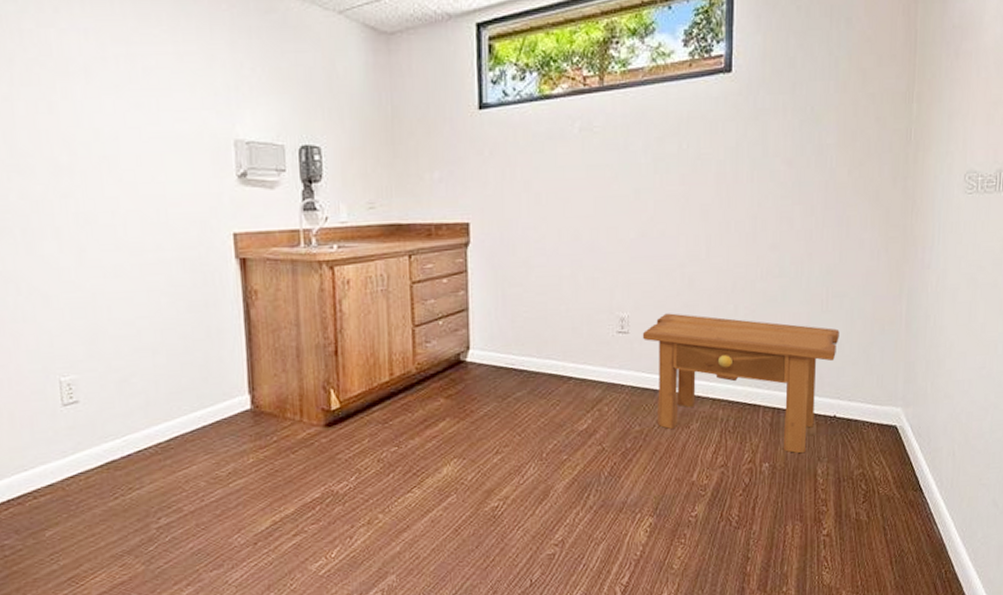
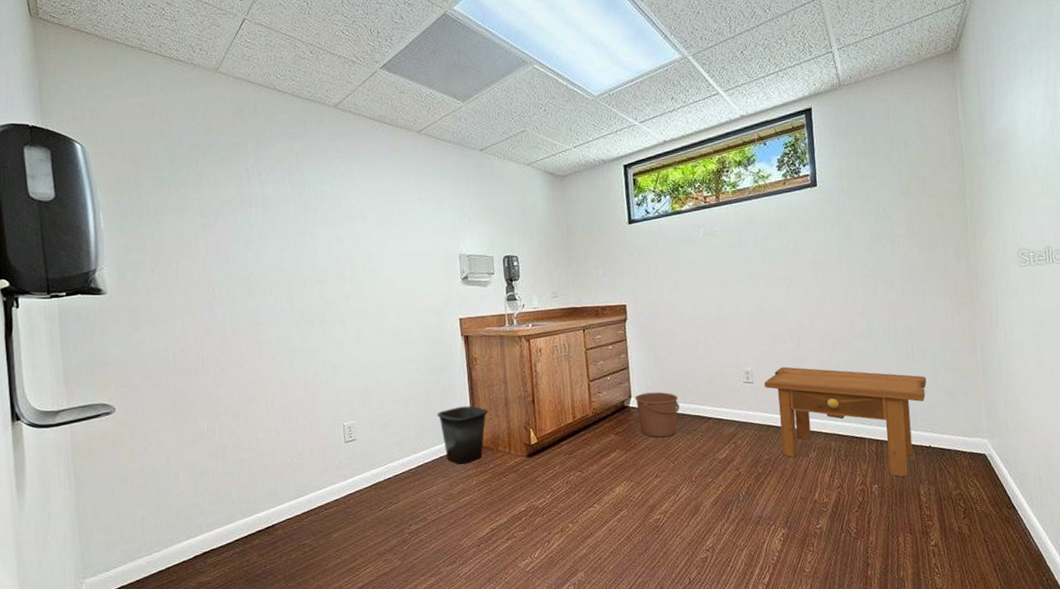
waste bin: none [199,356,272,437] -> present [437,406,488,464]
bucket: none [474,342,532,403] -> present [635,392,680,438]

